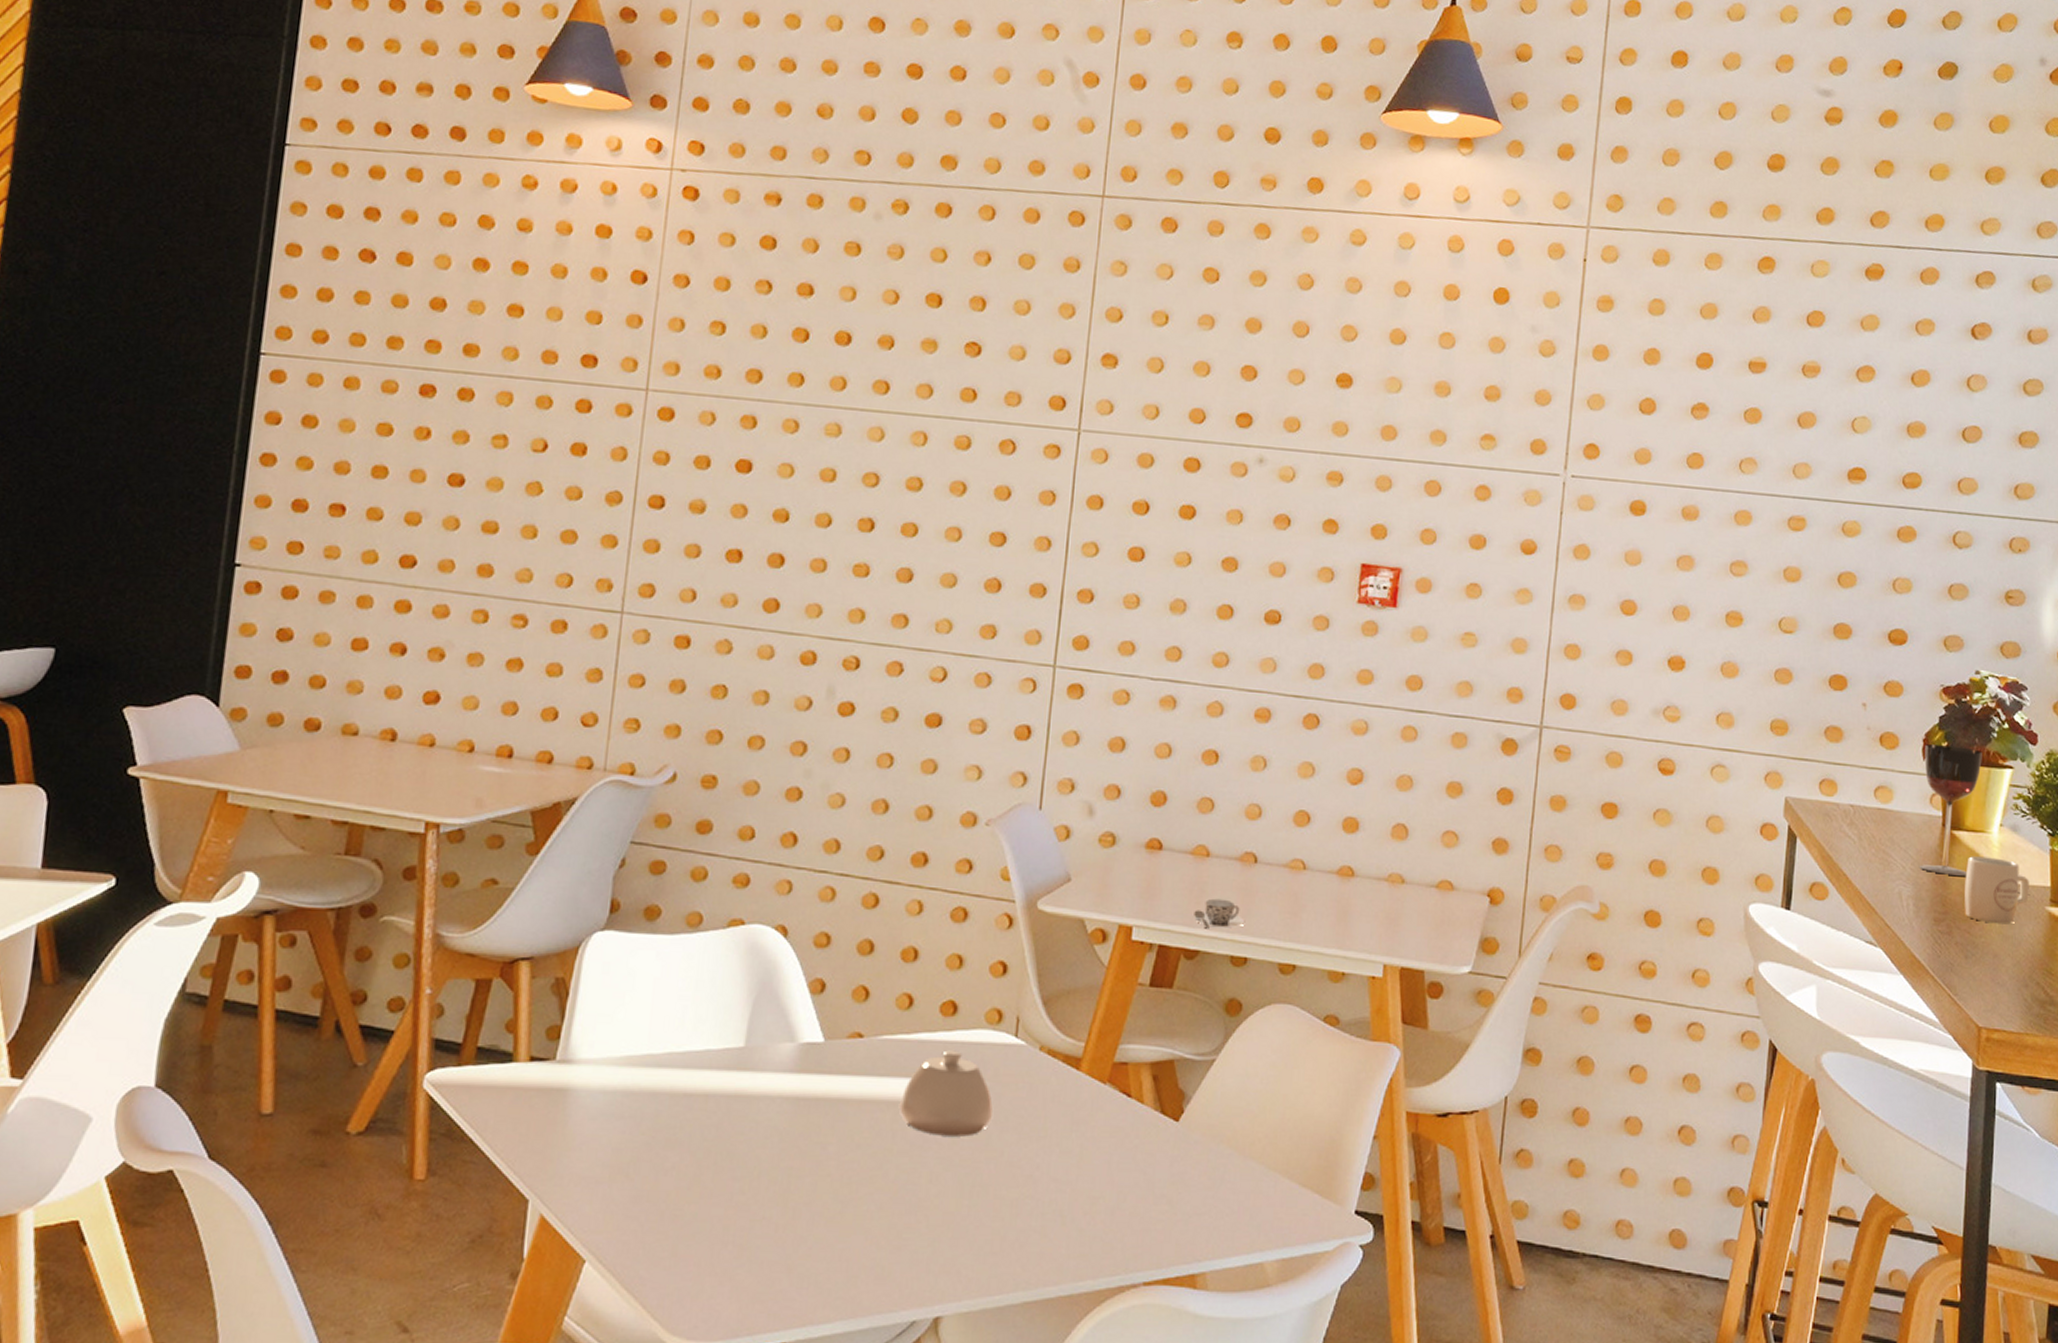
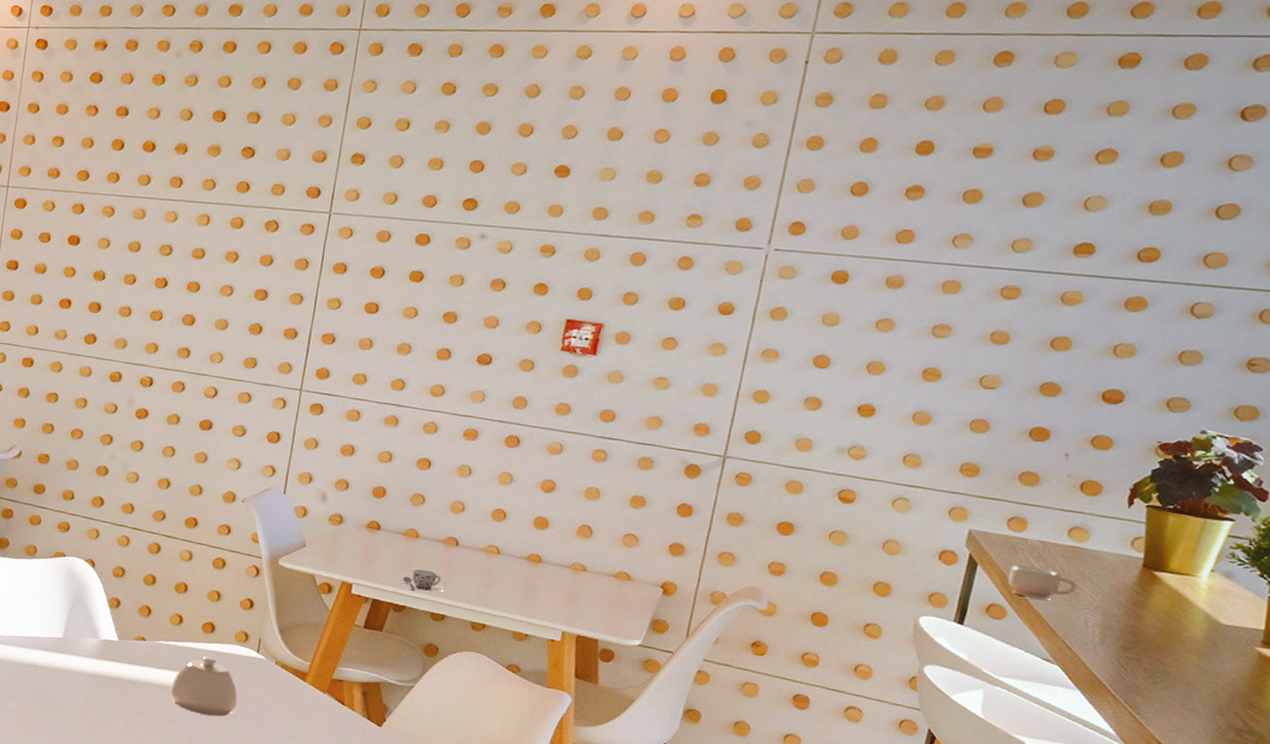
cup: none [1826,834,1889,873] -> present [1007,564,1078,600]
wineglass: present [1919,744,1982,876] -> none [1110,493,1199,612]
mug: present [1965,856,2029,925] -> none [1158,595,1239,659]

